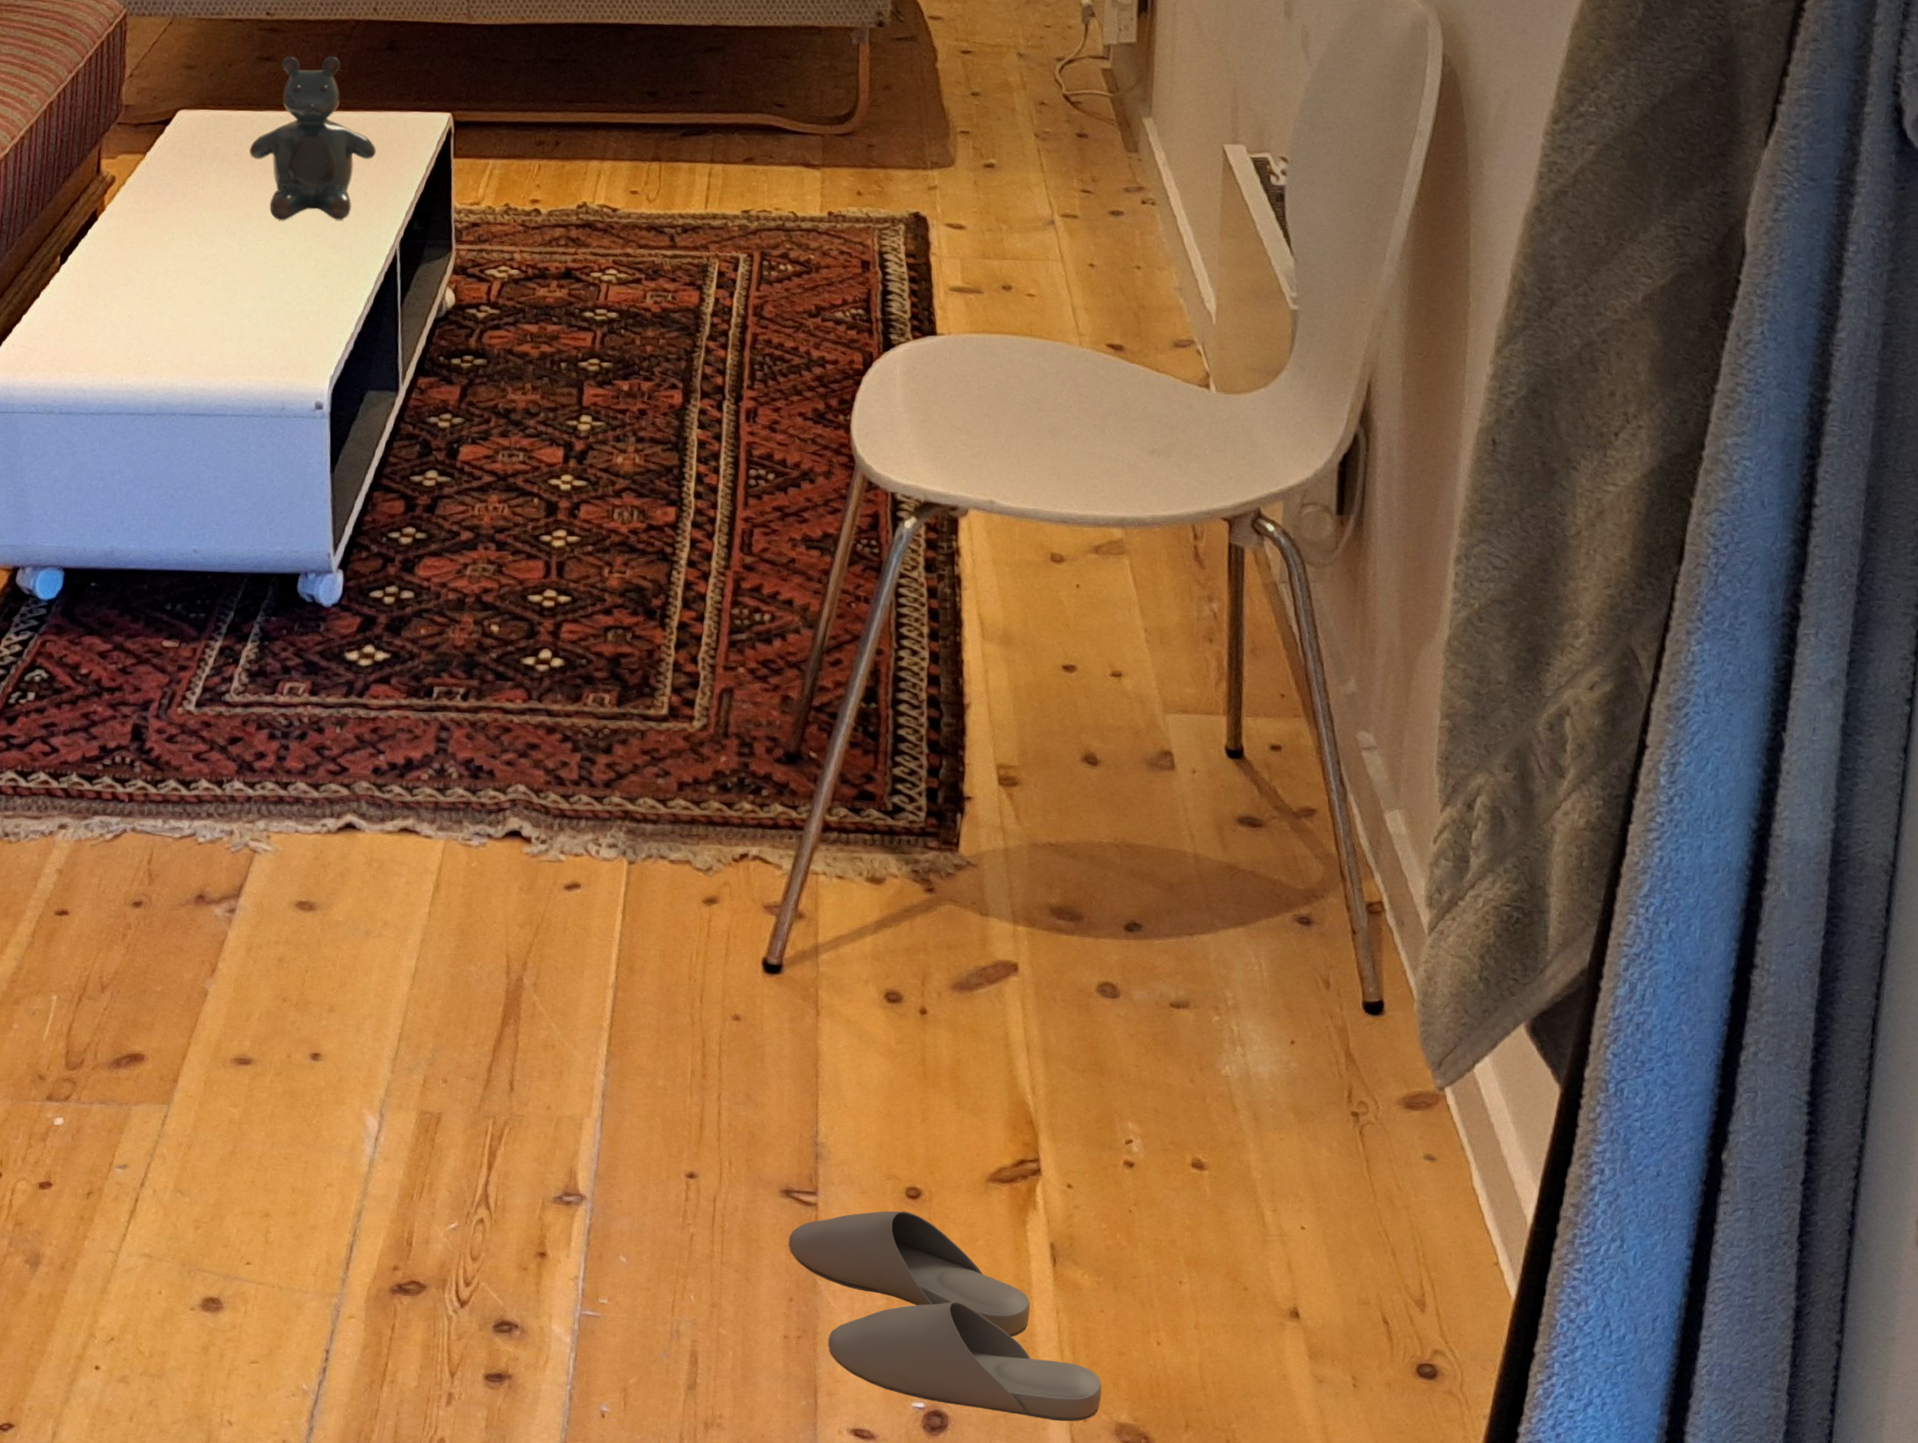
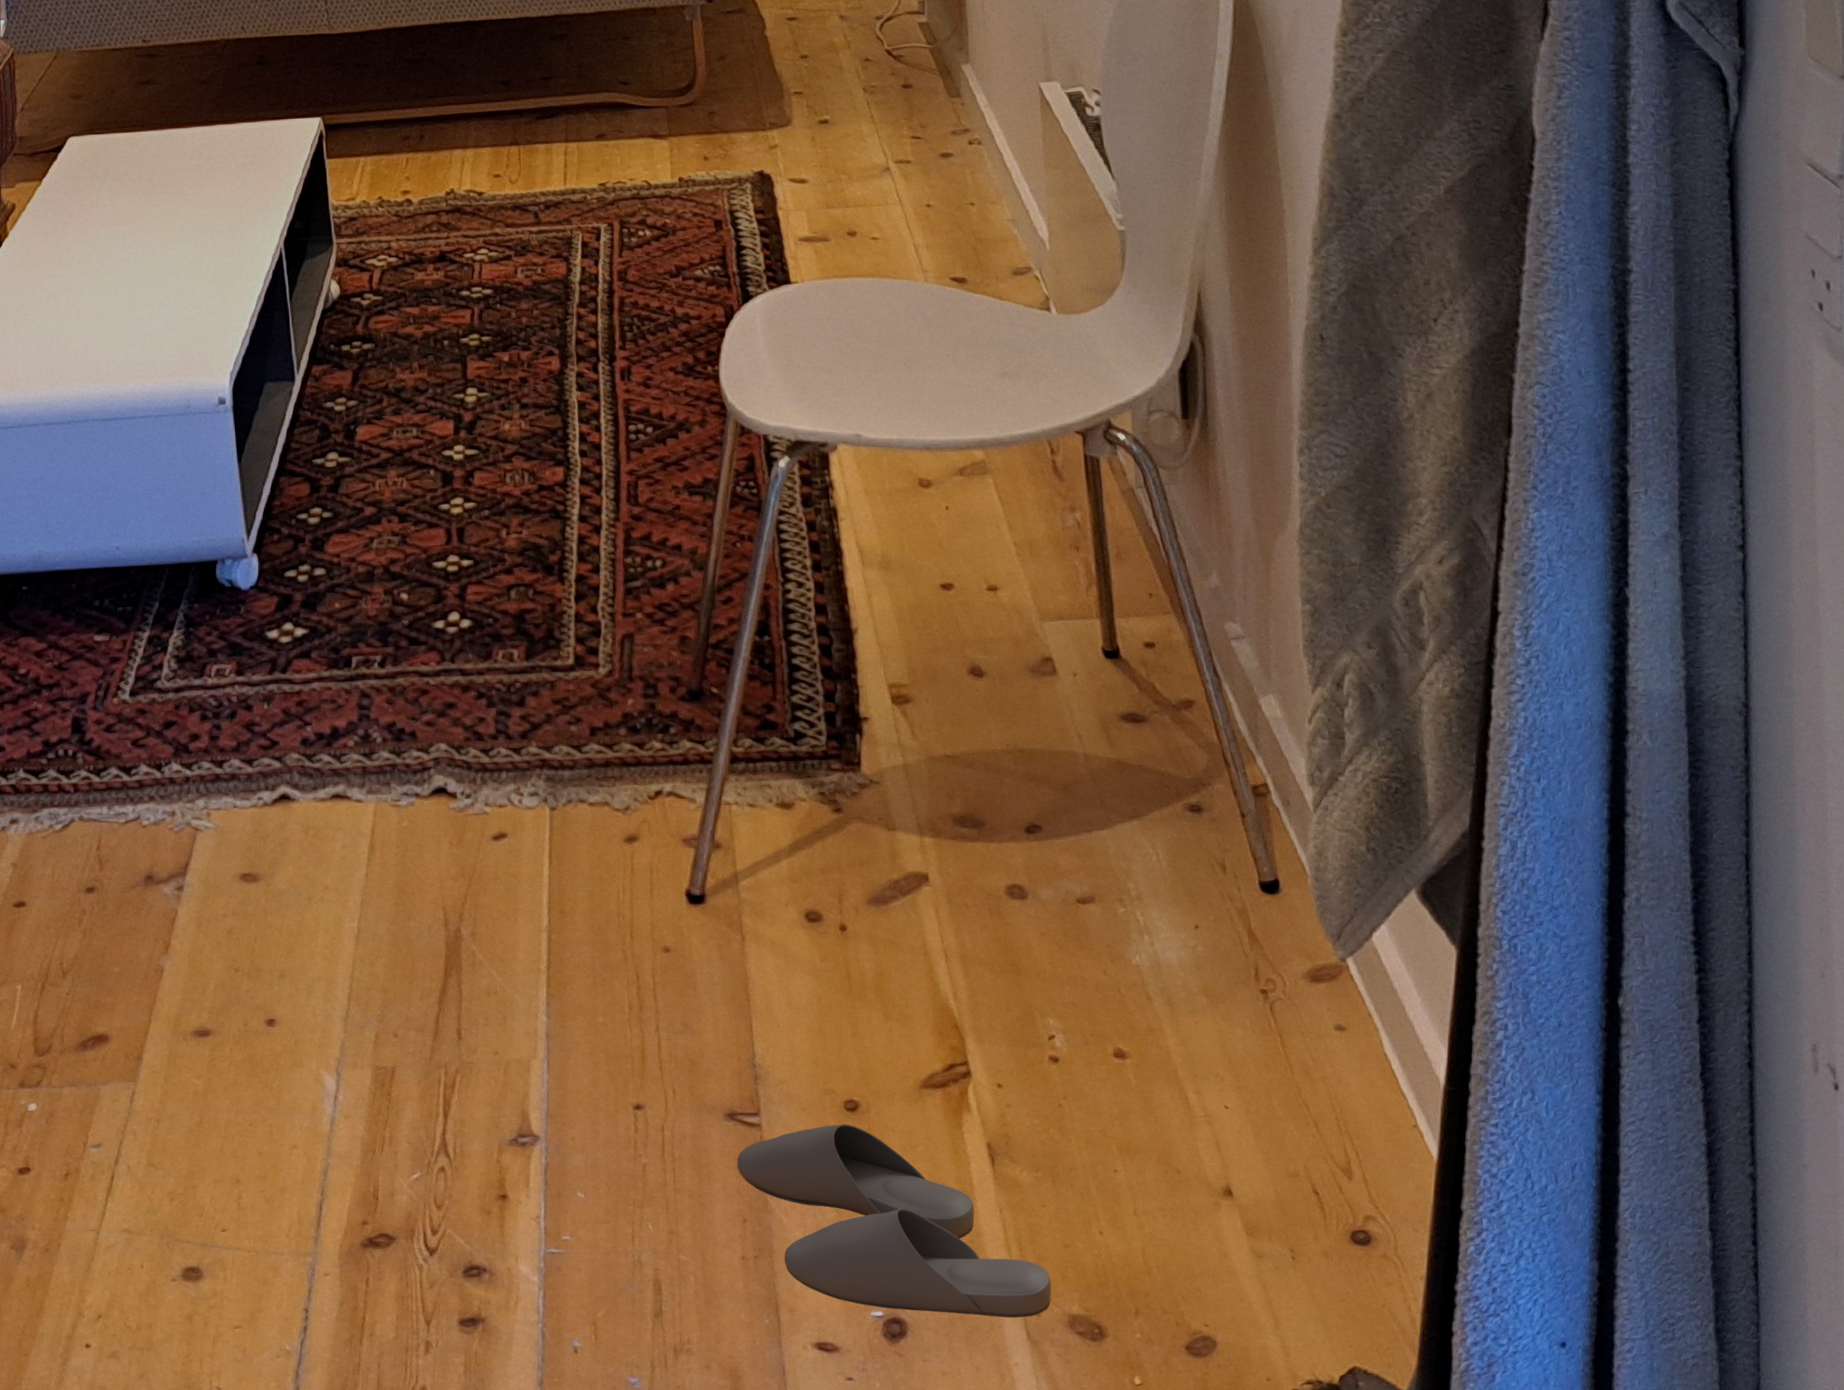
stuffed animal: present [249,56,376,221] -> none [137,74,255,231]

